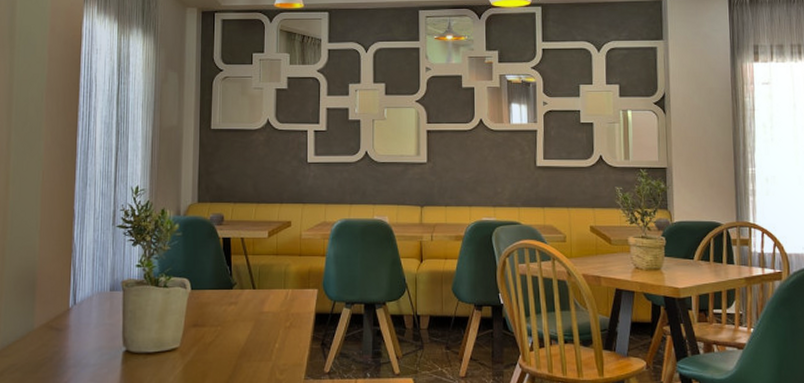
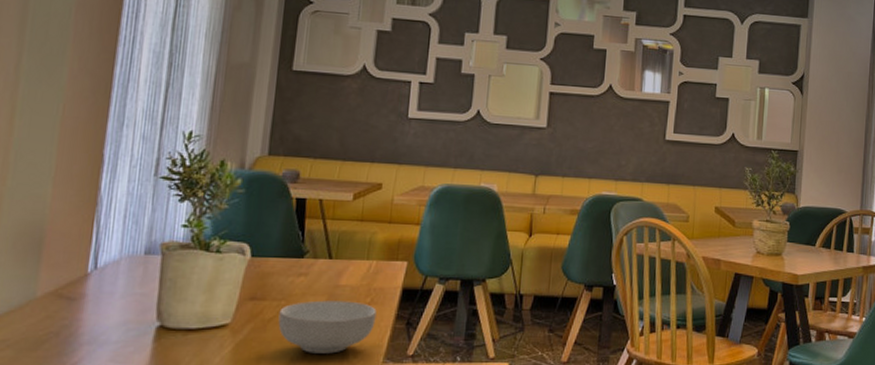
cereal bowl: none [217,325,296,372] -> present [278,300,377,354]

